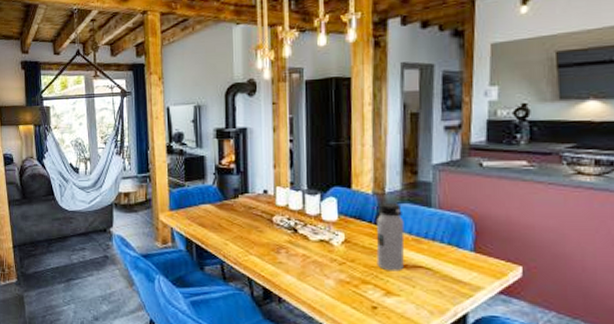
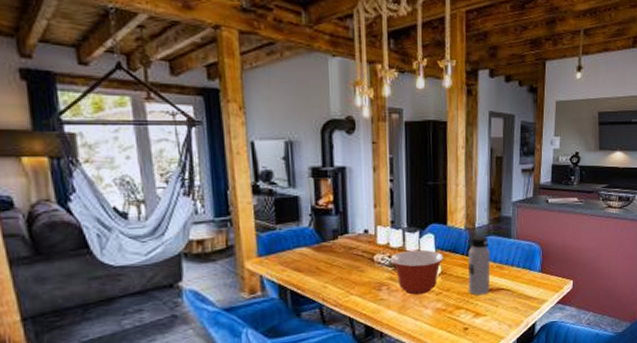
mixing bowl: none [289,214,347,262] -> present [390,249,443,295]

